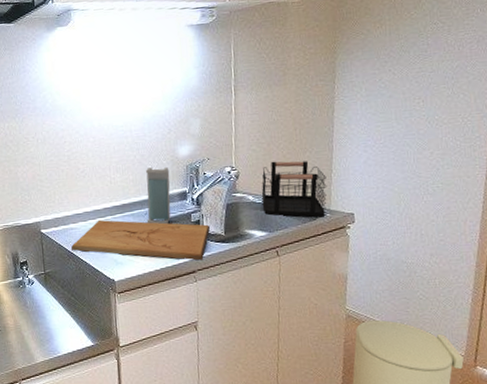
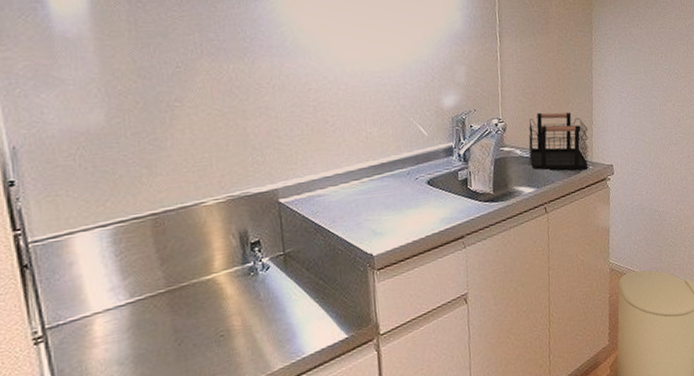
cutting board: present [71,220,211,261] -> none [319,182,479,224]
soap dispenser: present [146,167,171,225] -> none [408,120,436,185]

